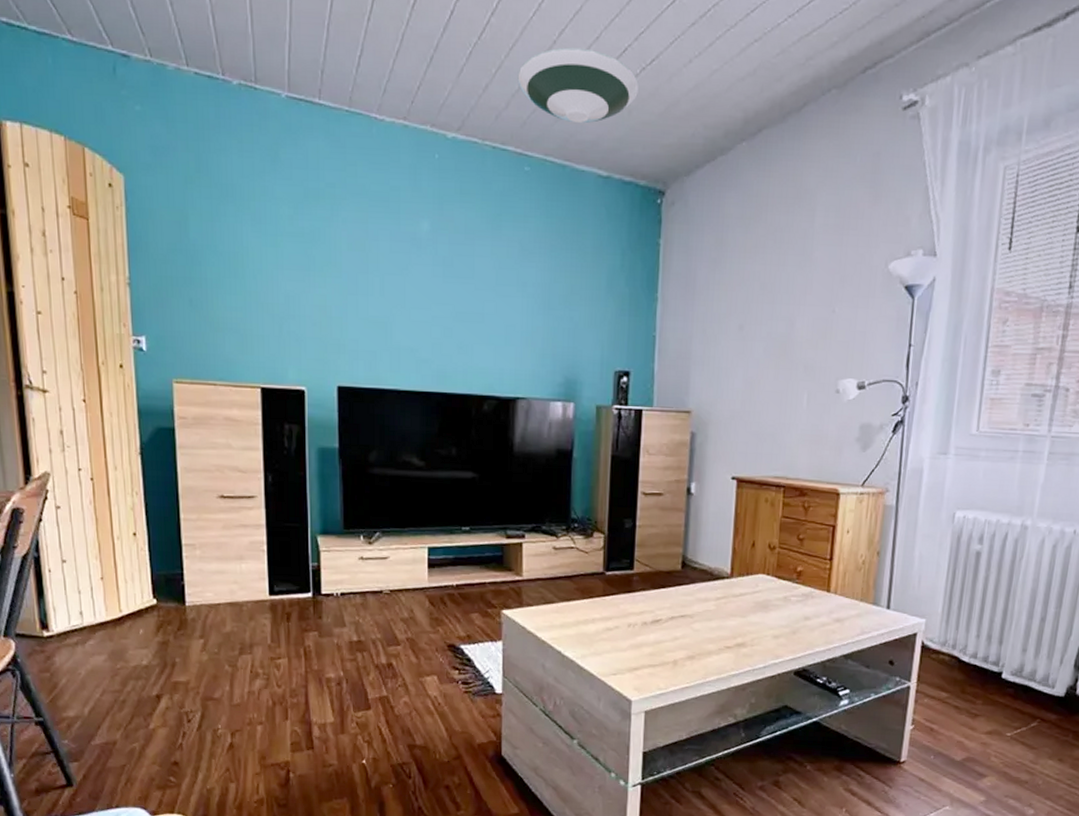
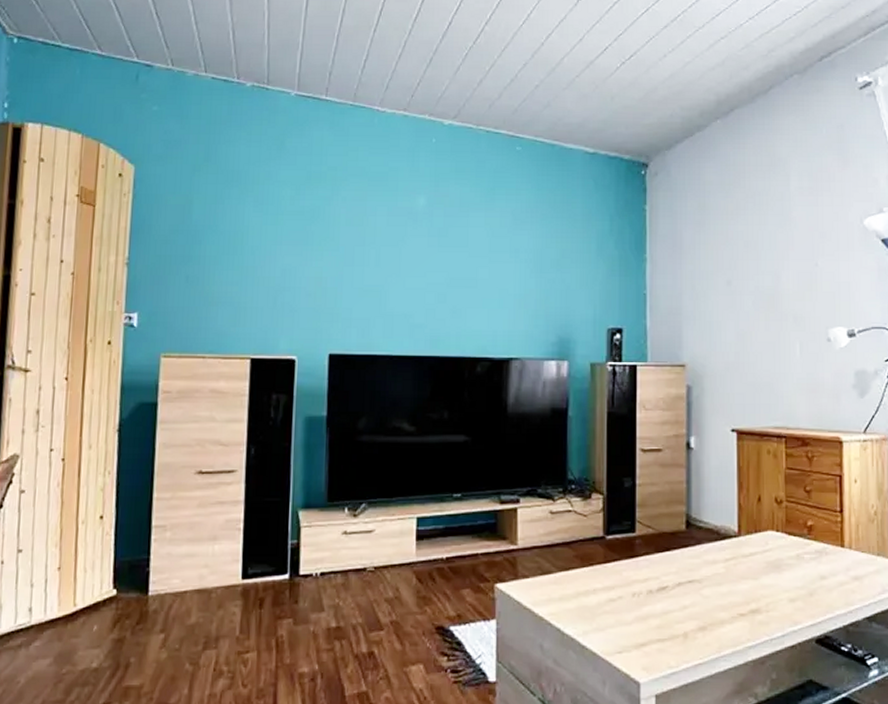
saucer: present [517,47,640,124] -> none [509,48,620,109]

